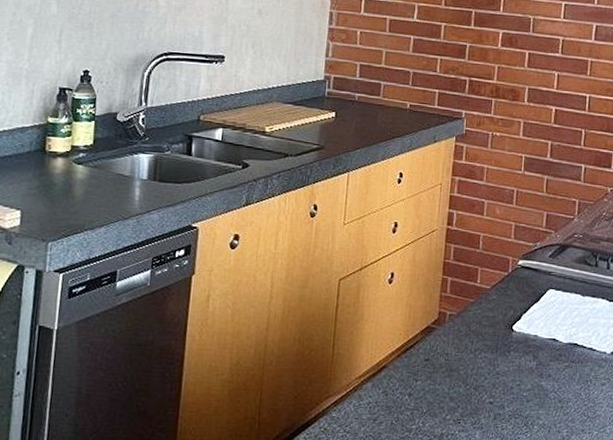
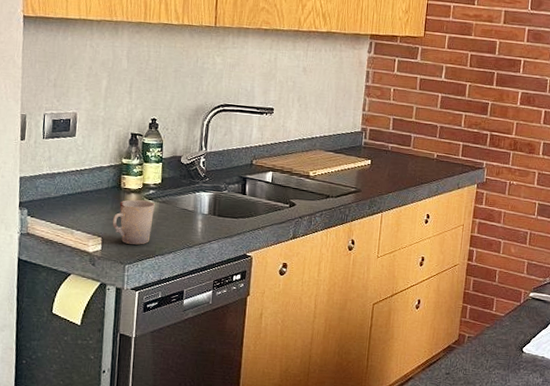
cup: none [34,164,85,218] -> present [112,199,155,245]

